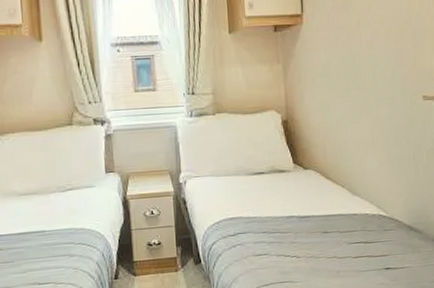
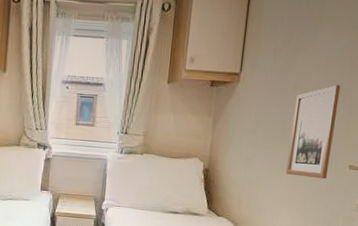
picture frame: none [361,16,405,115] -> present [286,85,341,180]

